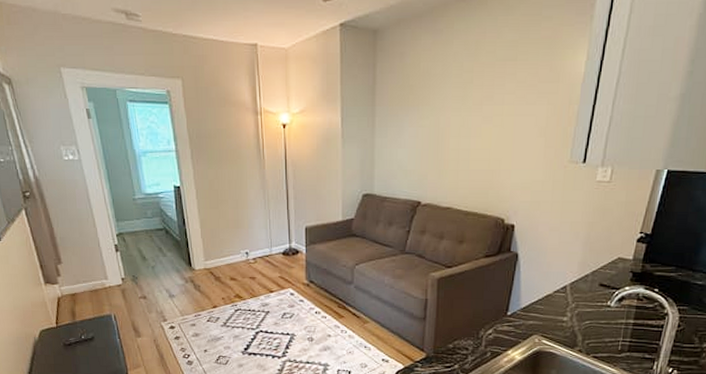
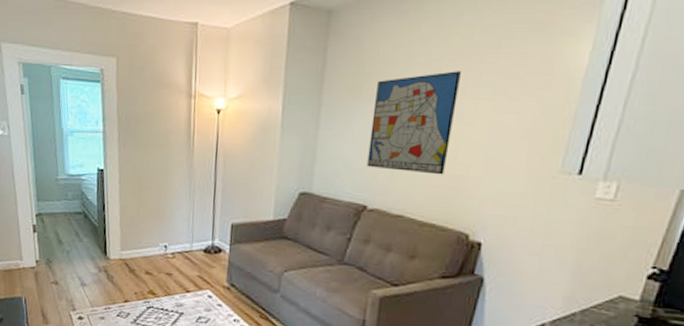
wall art: none [418,81,488,171] -> present [367,71,461,175]

